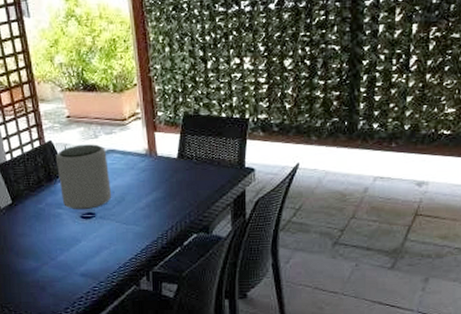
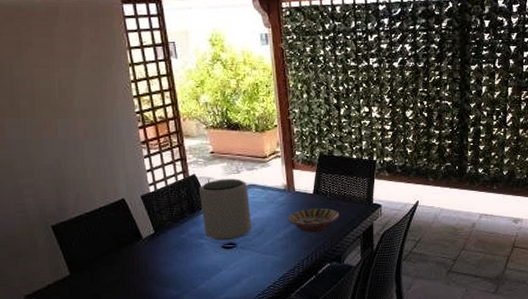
serving bowl: none [150,173,207,200] -> present [288,207,340,232]

